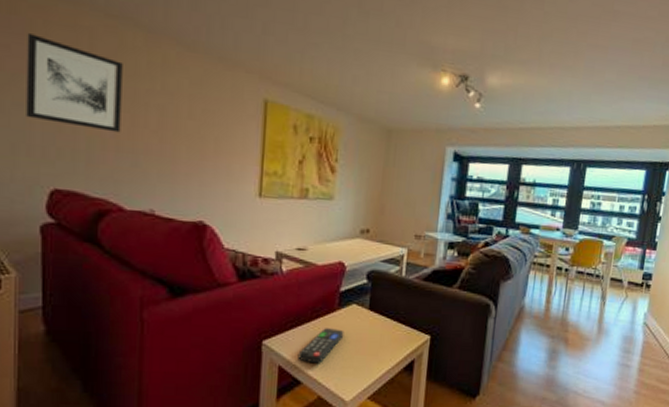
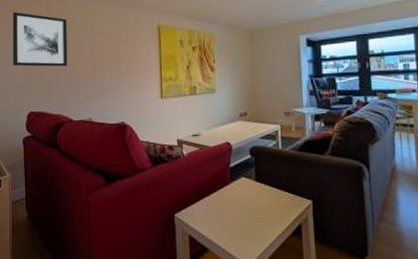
remote control: present [297,328,344,364] -> none [203,200,238,232]

